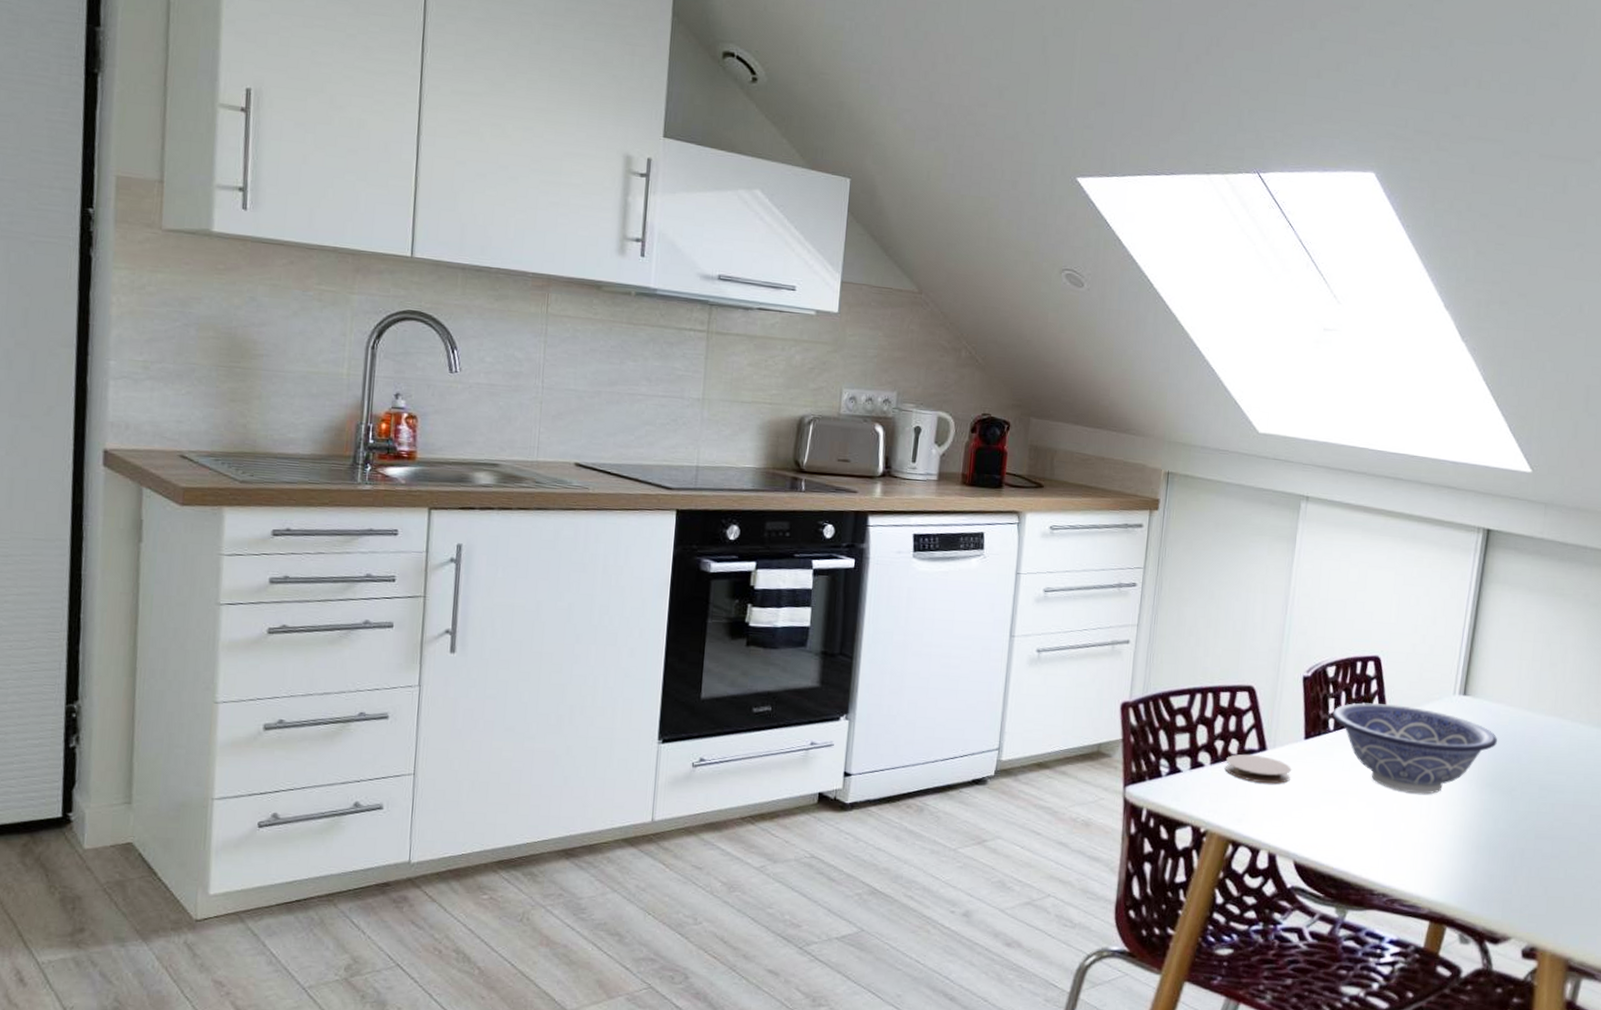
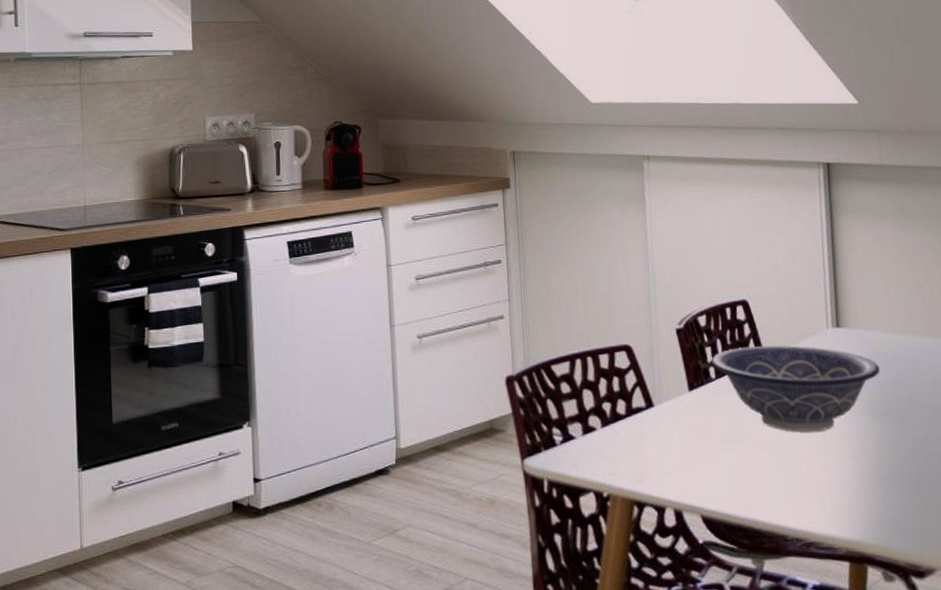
coaster: present [1224,754,1292,784] -> none [616,412,682,440]

